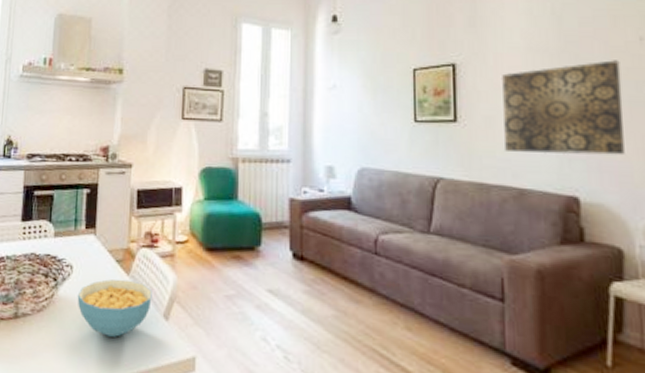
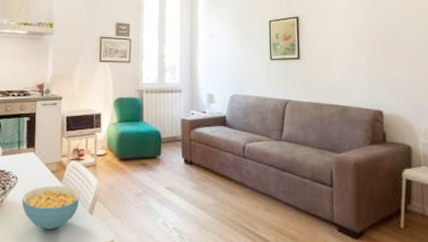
wall art: present [500,60,625,155] -> none [330,13,413,81]

